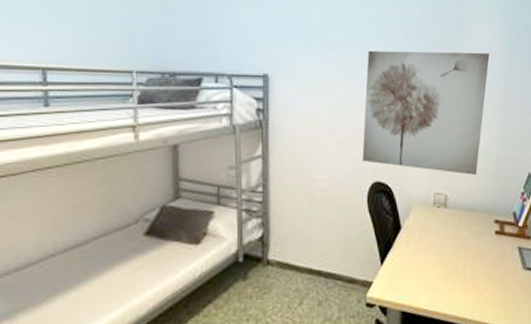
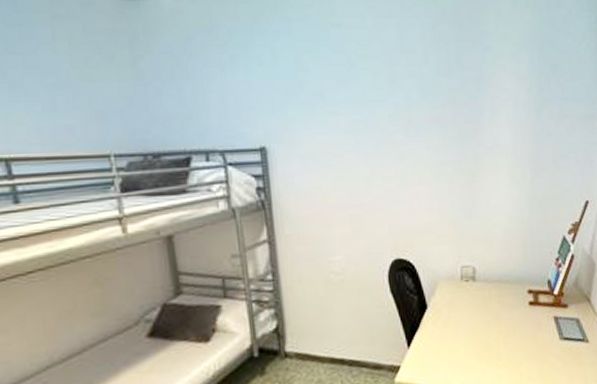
wall art: present [362,50,490,175] -> none [376,103,516,244]

